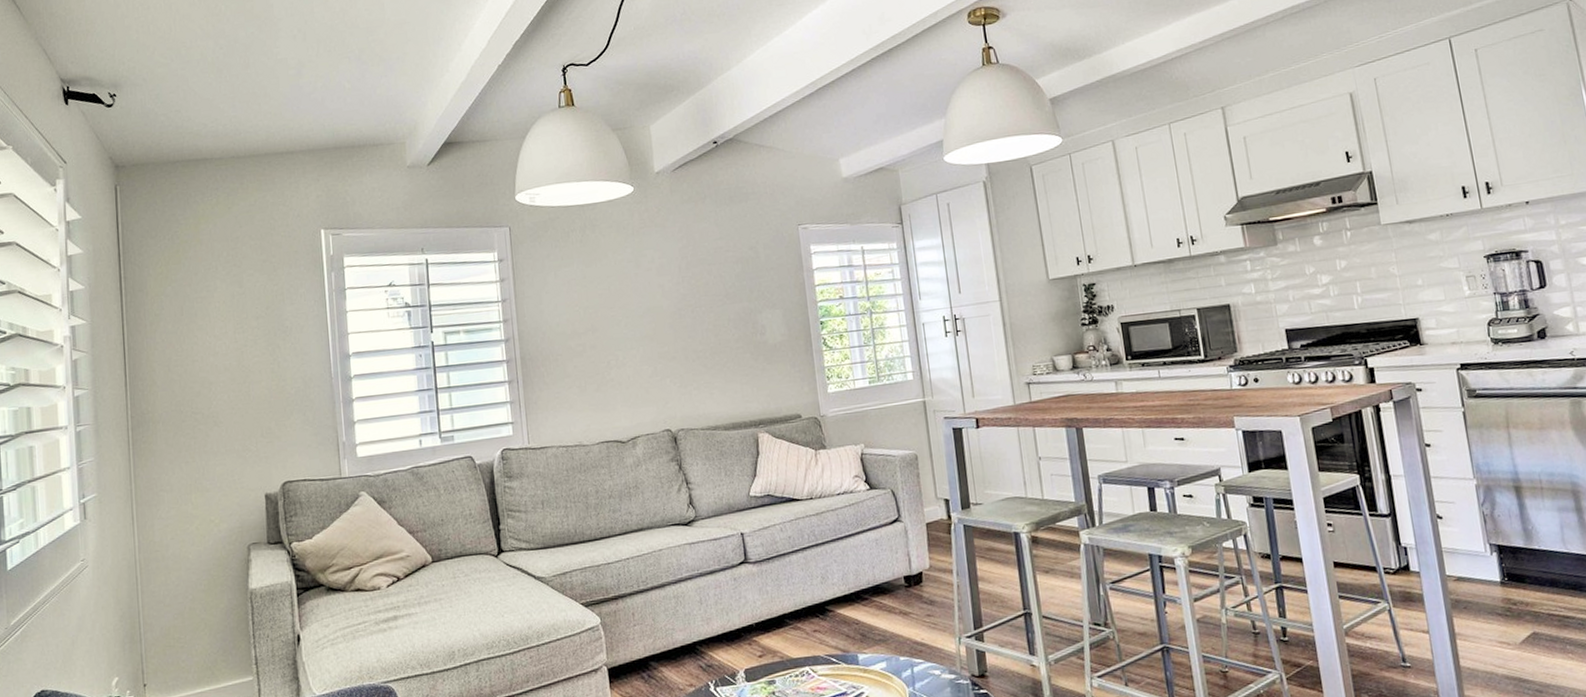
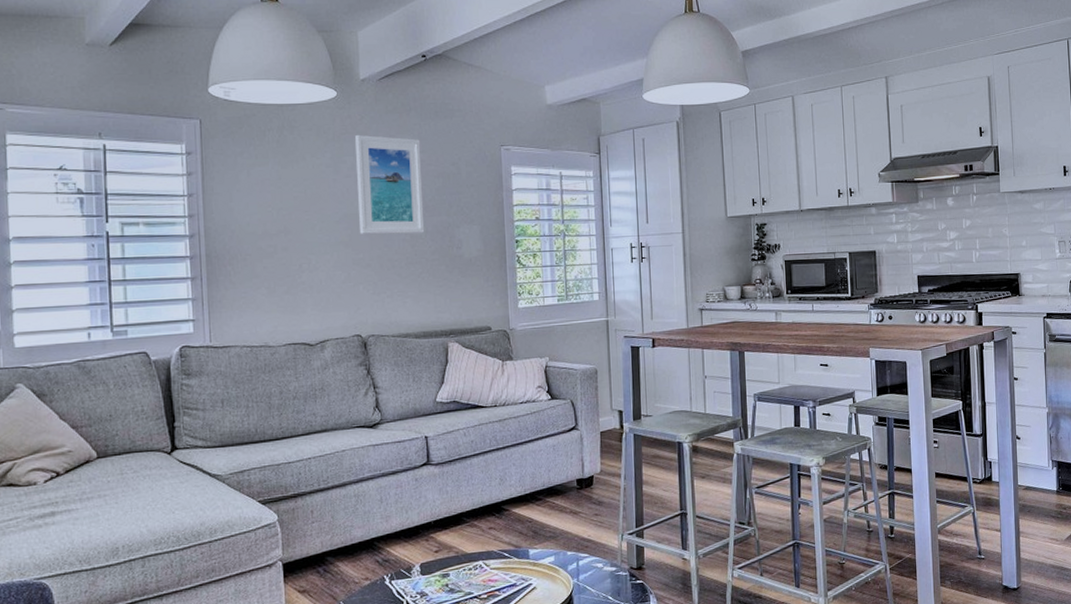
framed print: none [654,226,728,327] -> present [355,135,425,235]

